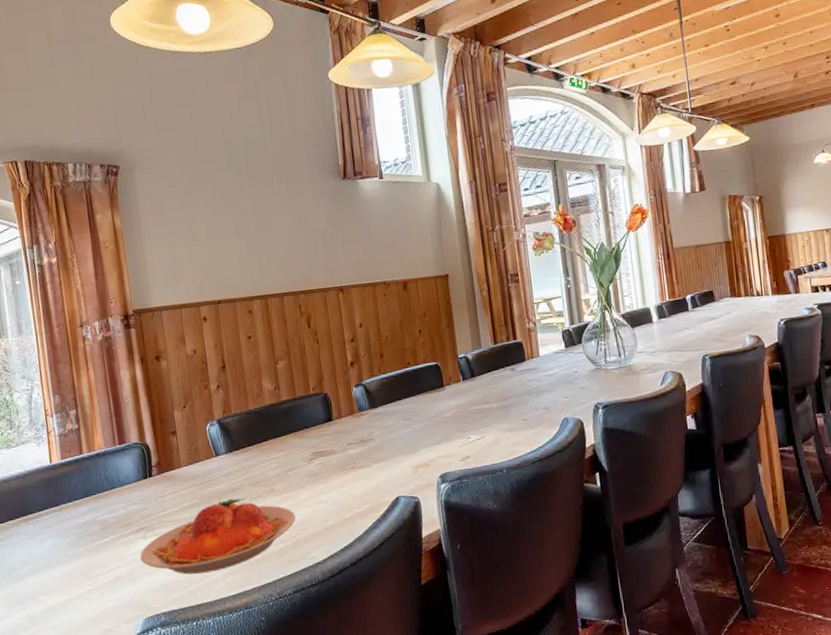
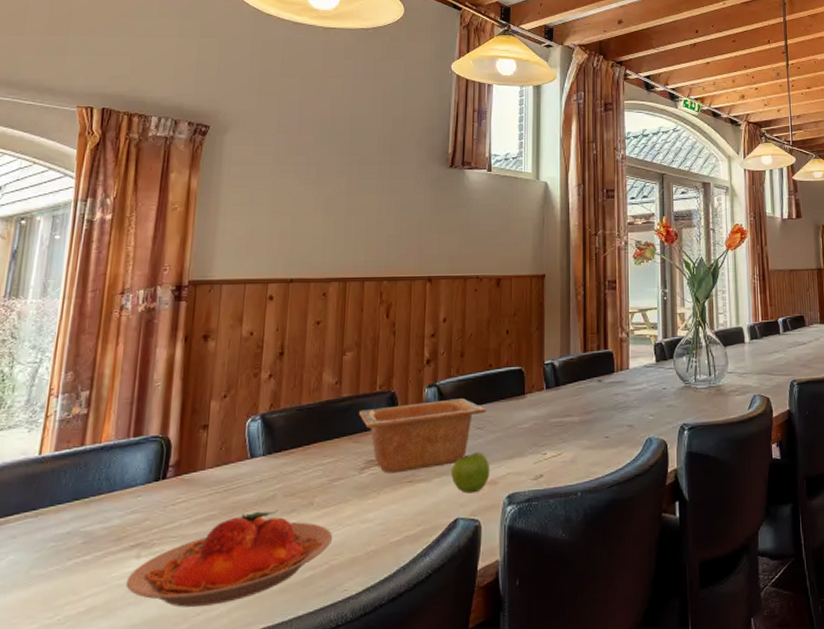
serving bowl: none [299,394,411,463] -> present [359,399,486,474]
fruit: none [387,440,422,476] -> present [451,452,490,494]

